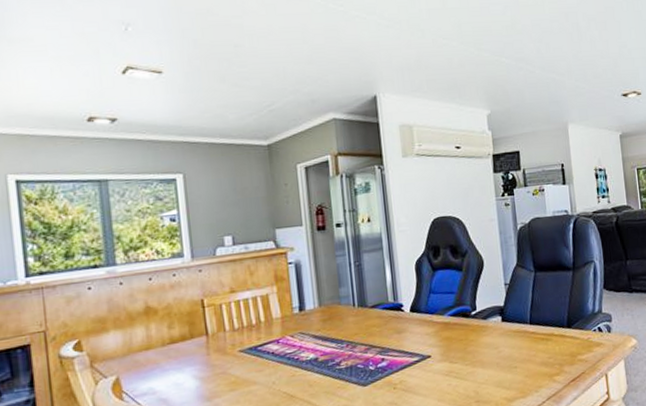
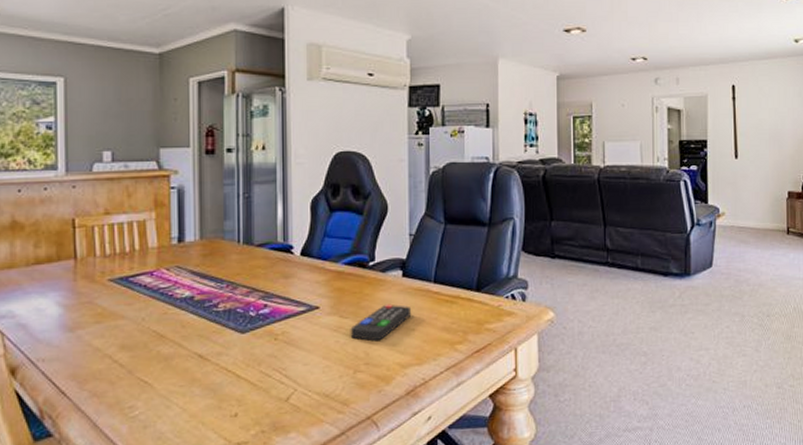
remote control: none [460,346,513,381] -> present [350,303,412,342]

